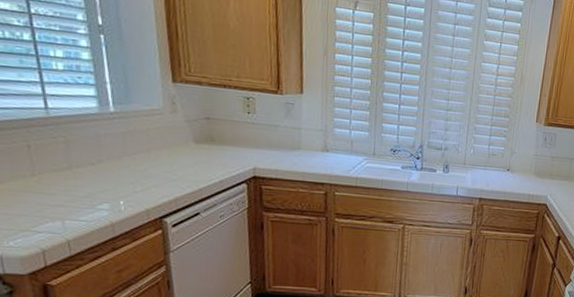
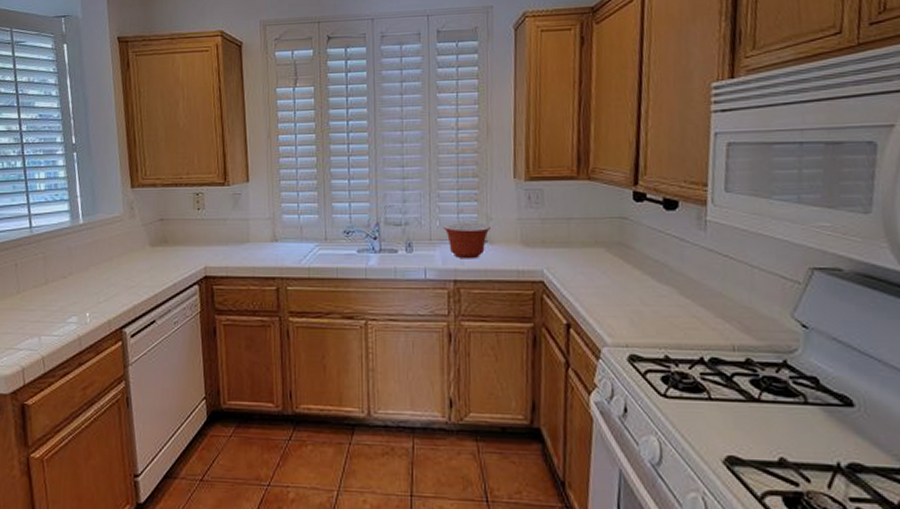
mixing bowl: none [476,152,513,183] -> present [444,222,490,259]

